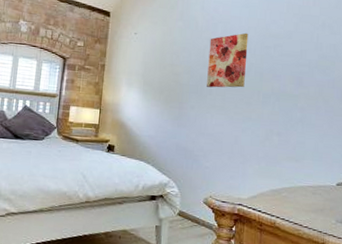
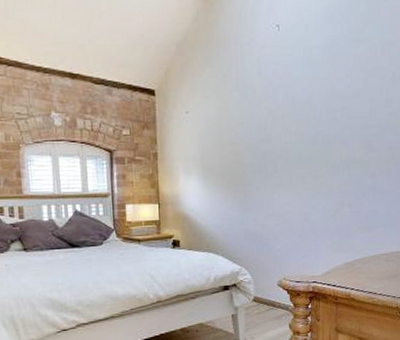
wall art: present [207,33,249,88] -> none [270,97,313,164]

